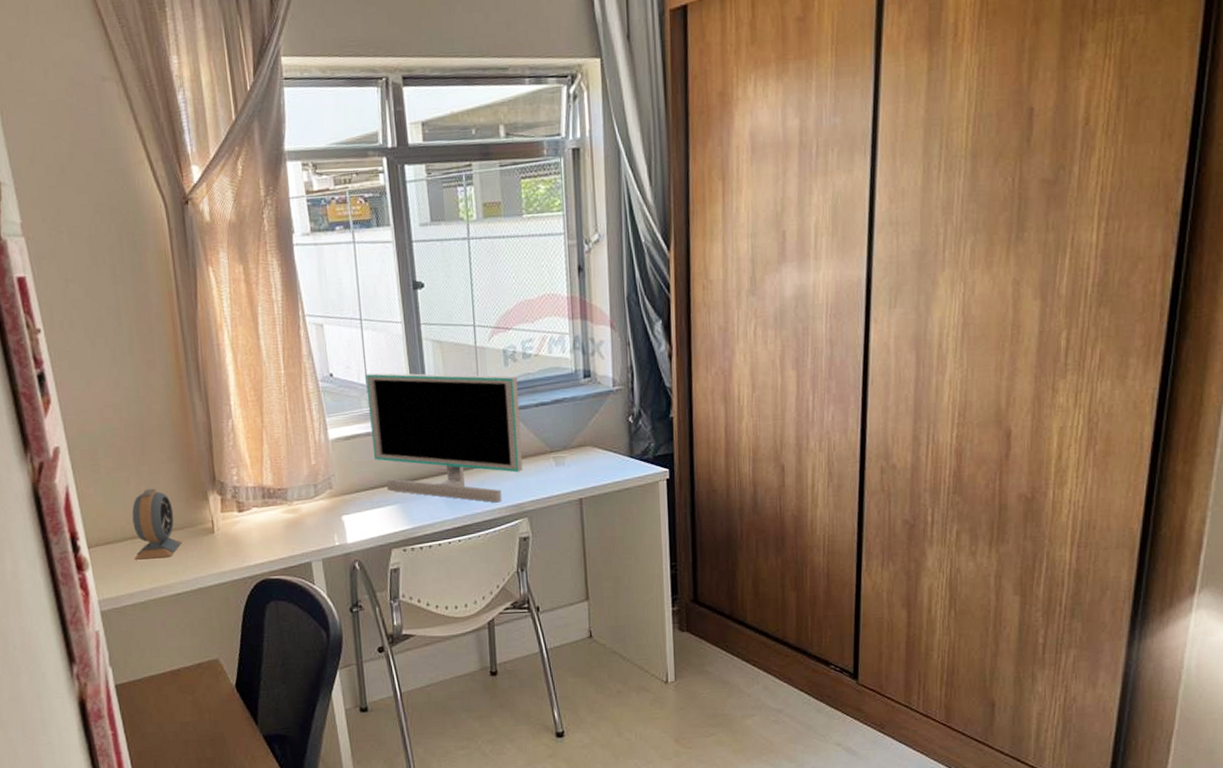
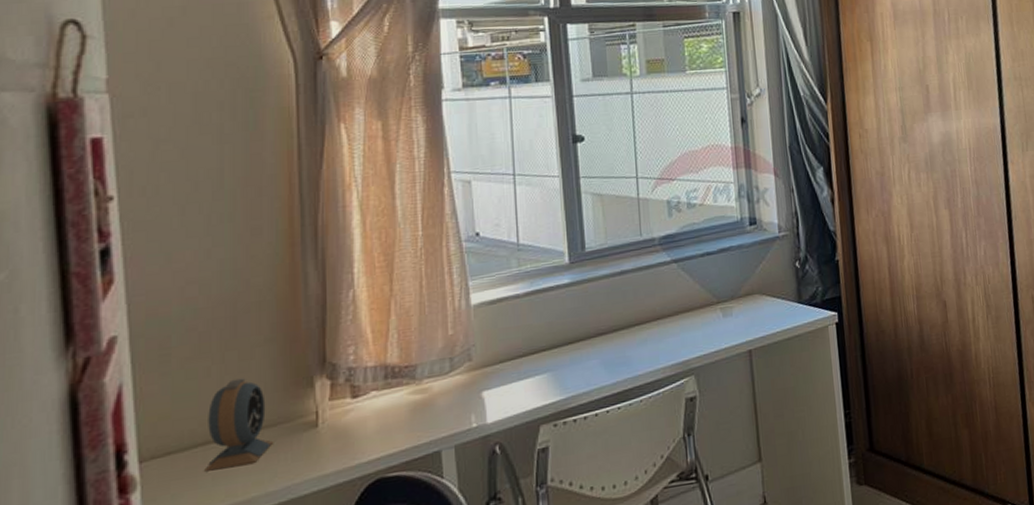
monitor: present [365,372,523,503] -> none [517,226,689,362]

